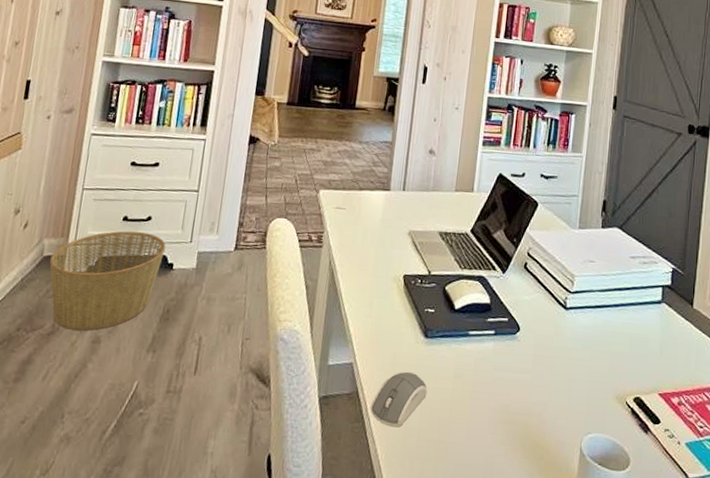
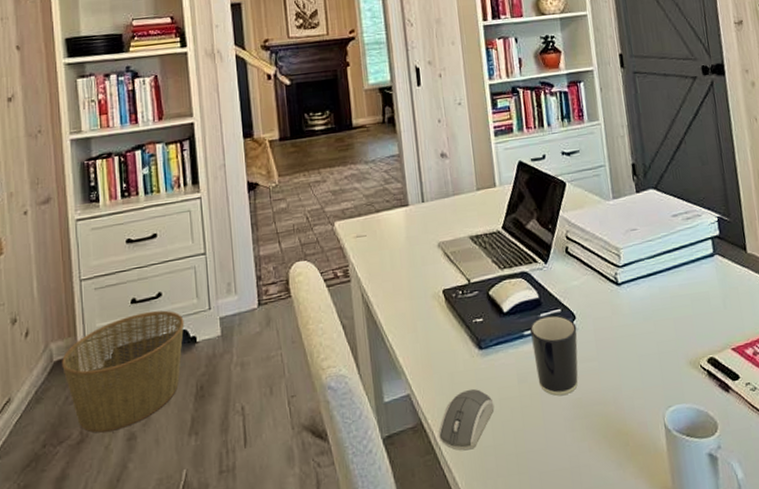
mug: none [472,322,519,399] -> present [529,315,579,396]

